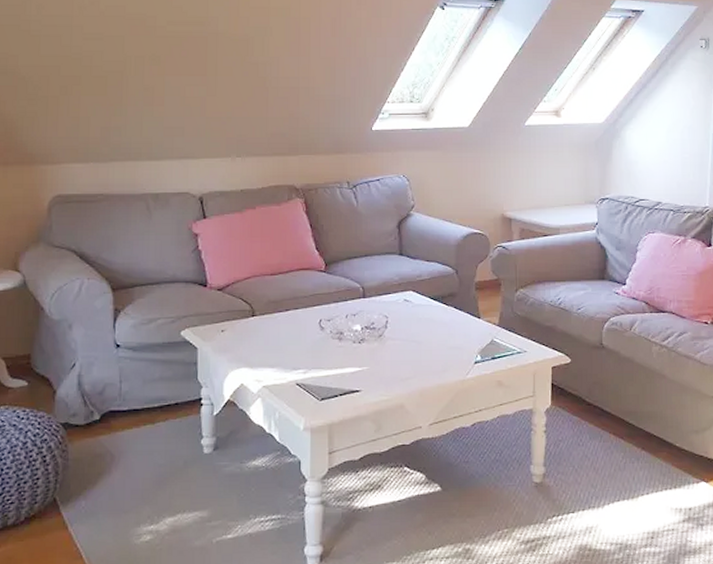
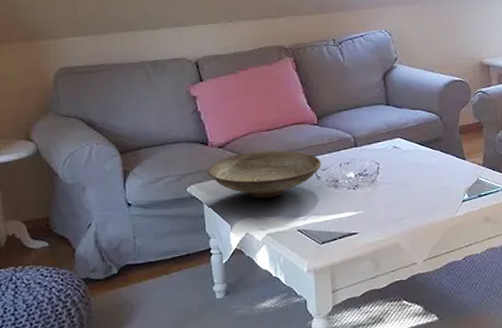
decorative bowl: none [203,296,326,347] -> present [207,150,322,198]

